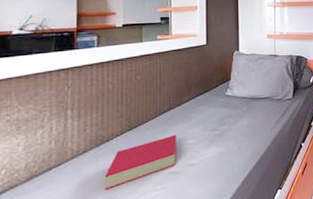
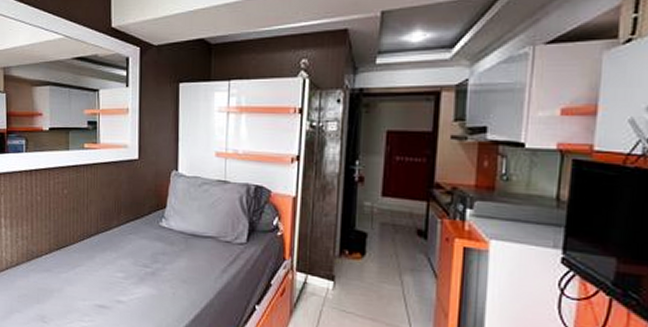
book: present [104,134,177,190] -> none [35,263,104,309]

